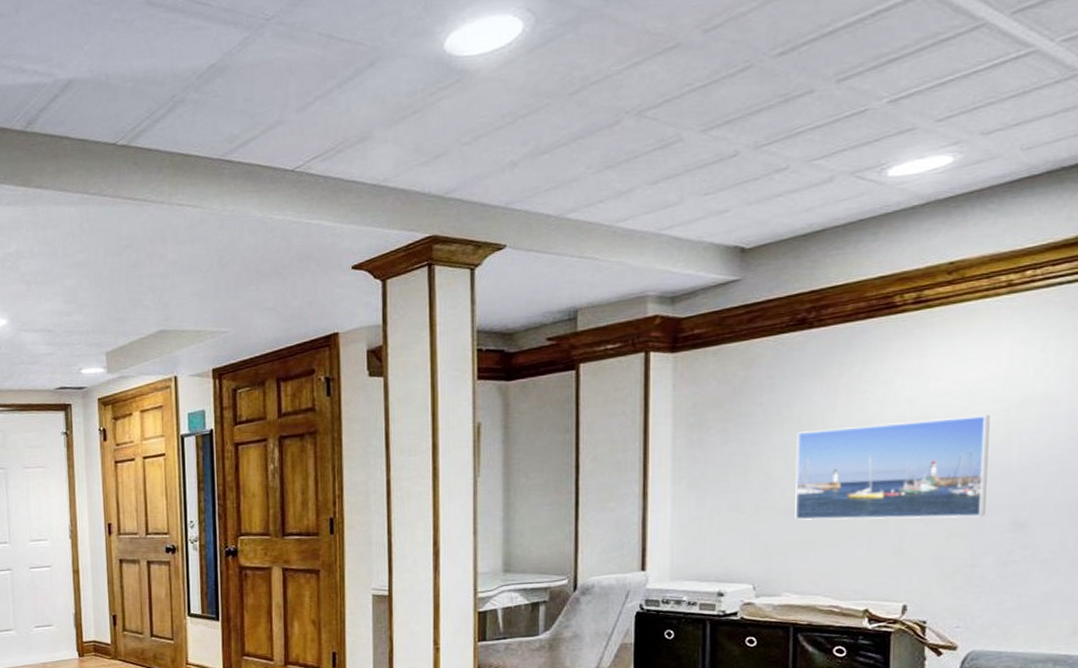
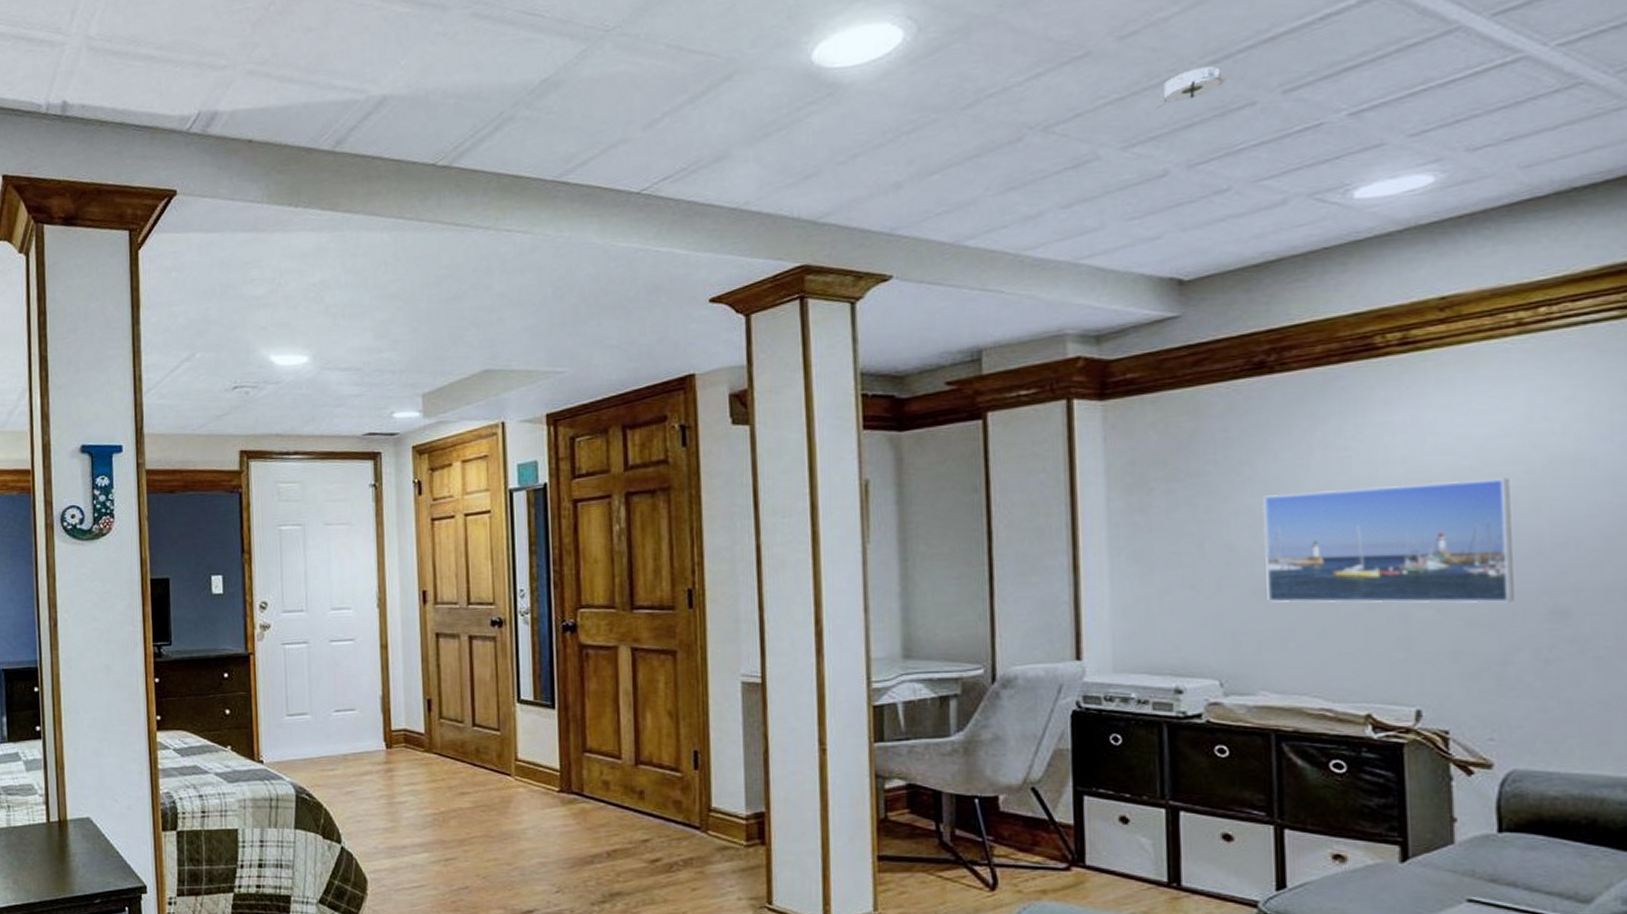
smoke detector: none [732,57,791,96] -> present [1156,66,1226,109]

